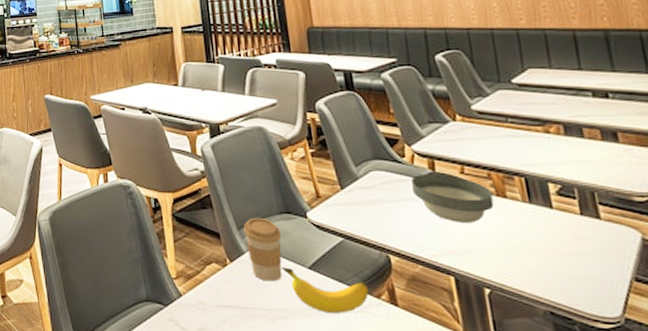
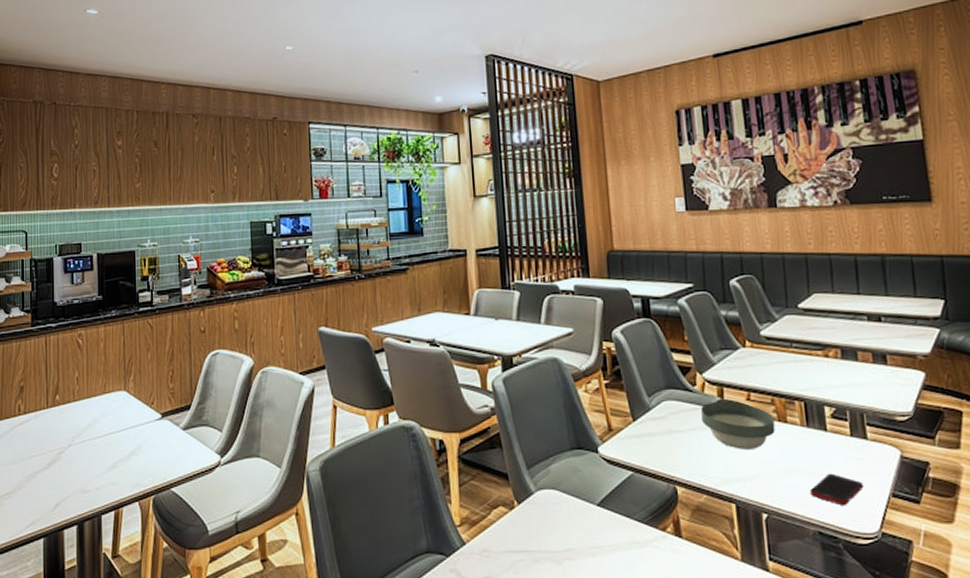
coffee cup: present [243,217,282,282] -> none [533,454,572,522]
banana: present [281,267,369,313] -> none [570,505,655,549]
cell phone: none [537,251,600,287] -> present [810,473,864,506]

